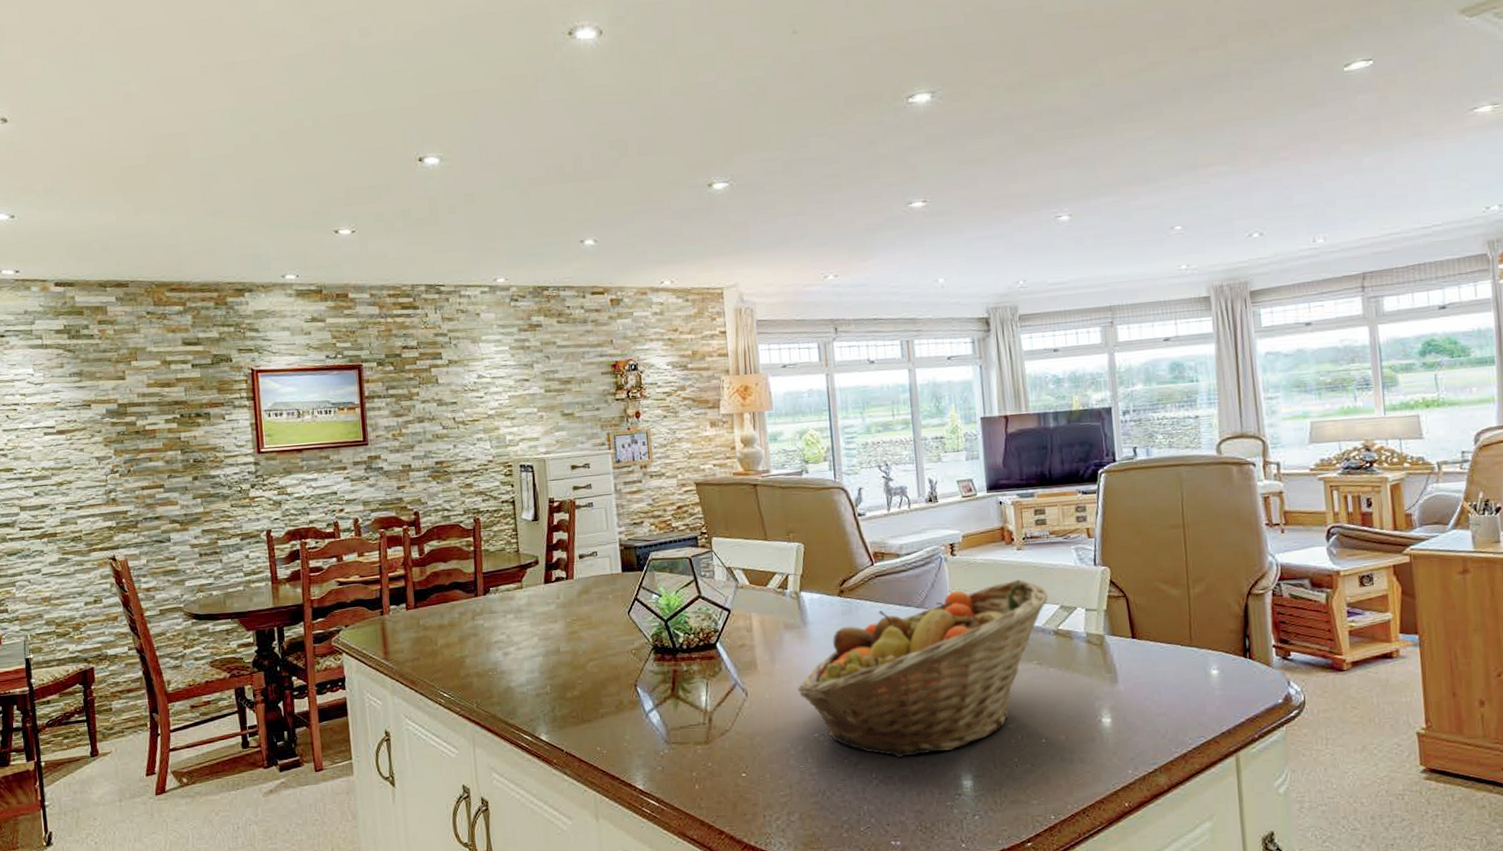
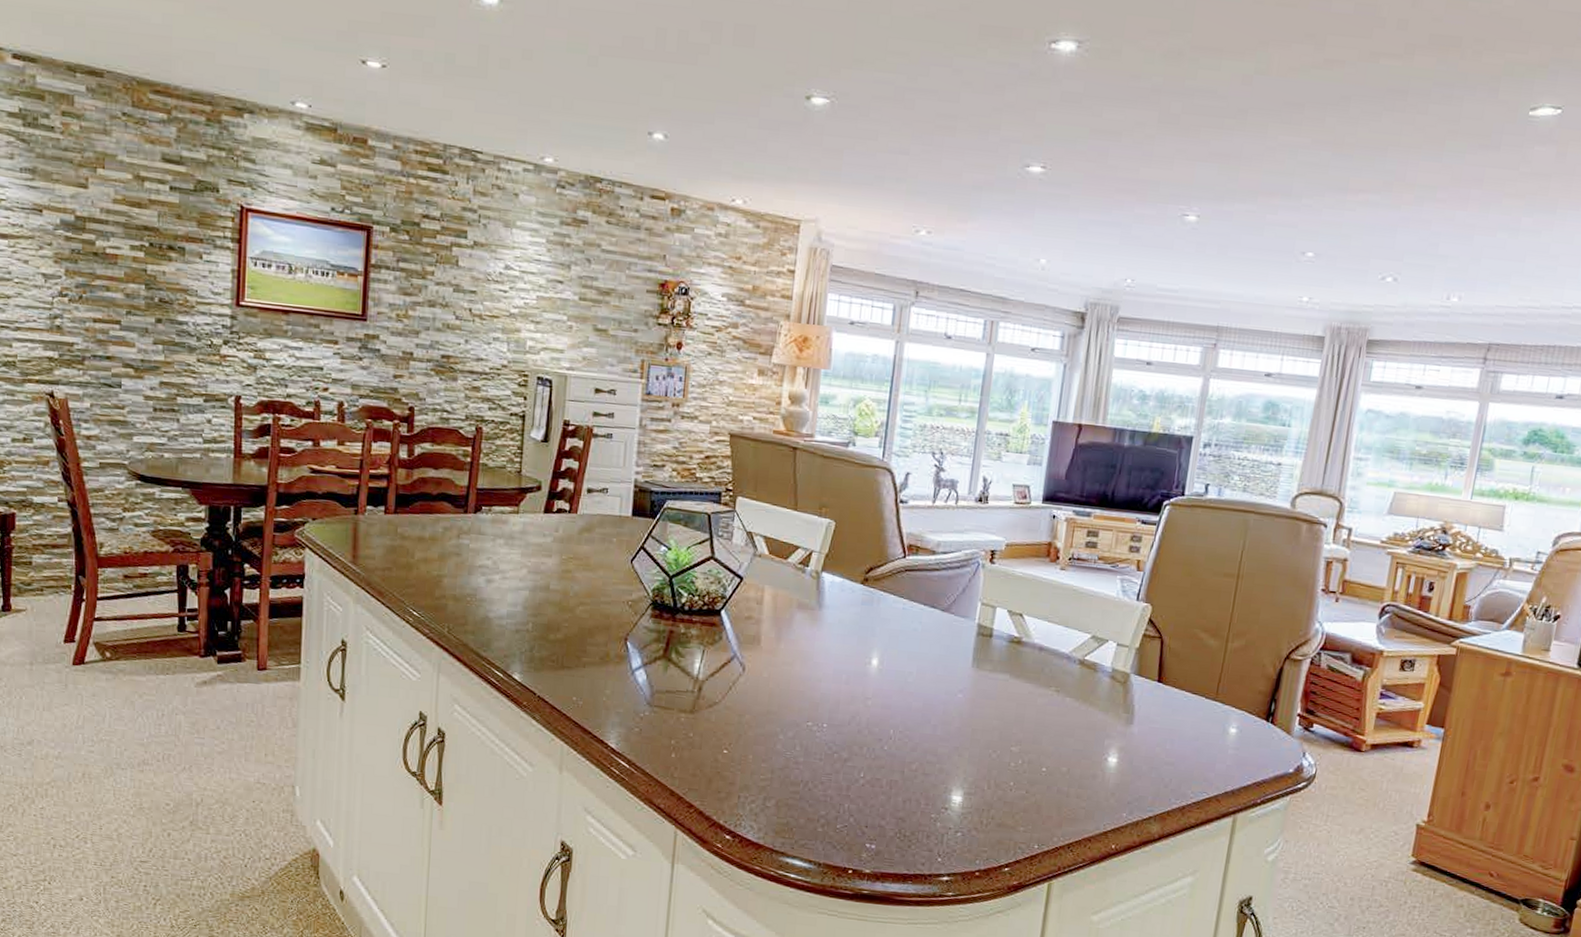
fruit basket: present [797,579,1048,758] -> none [799,600,1082,764]

